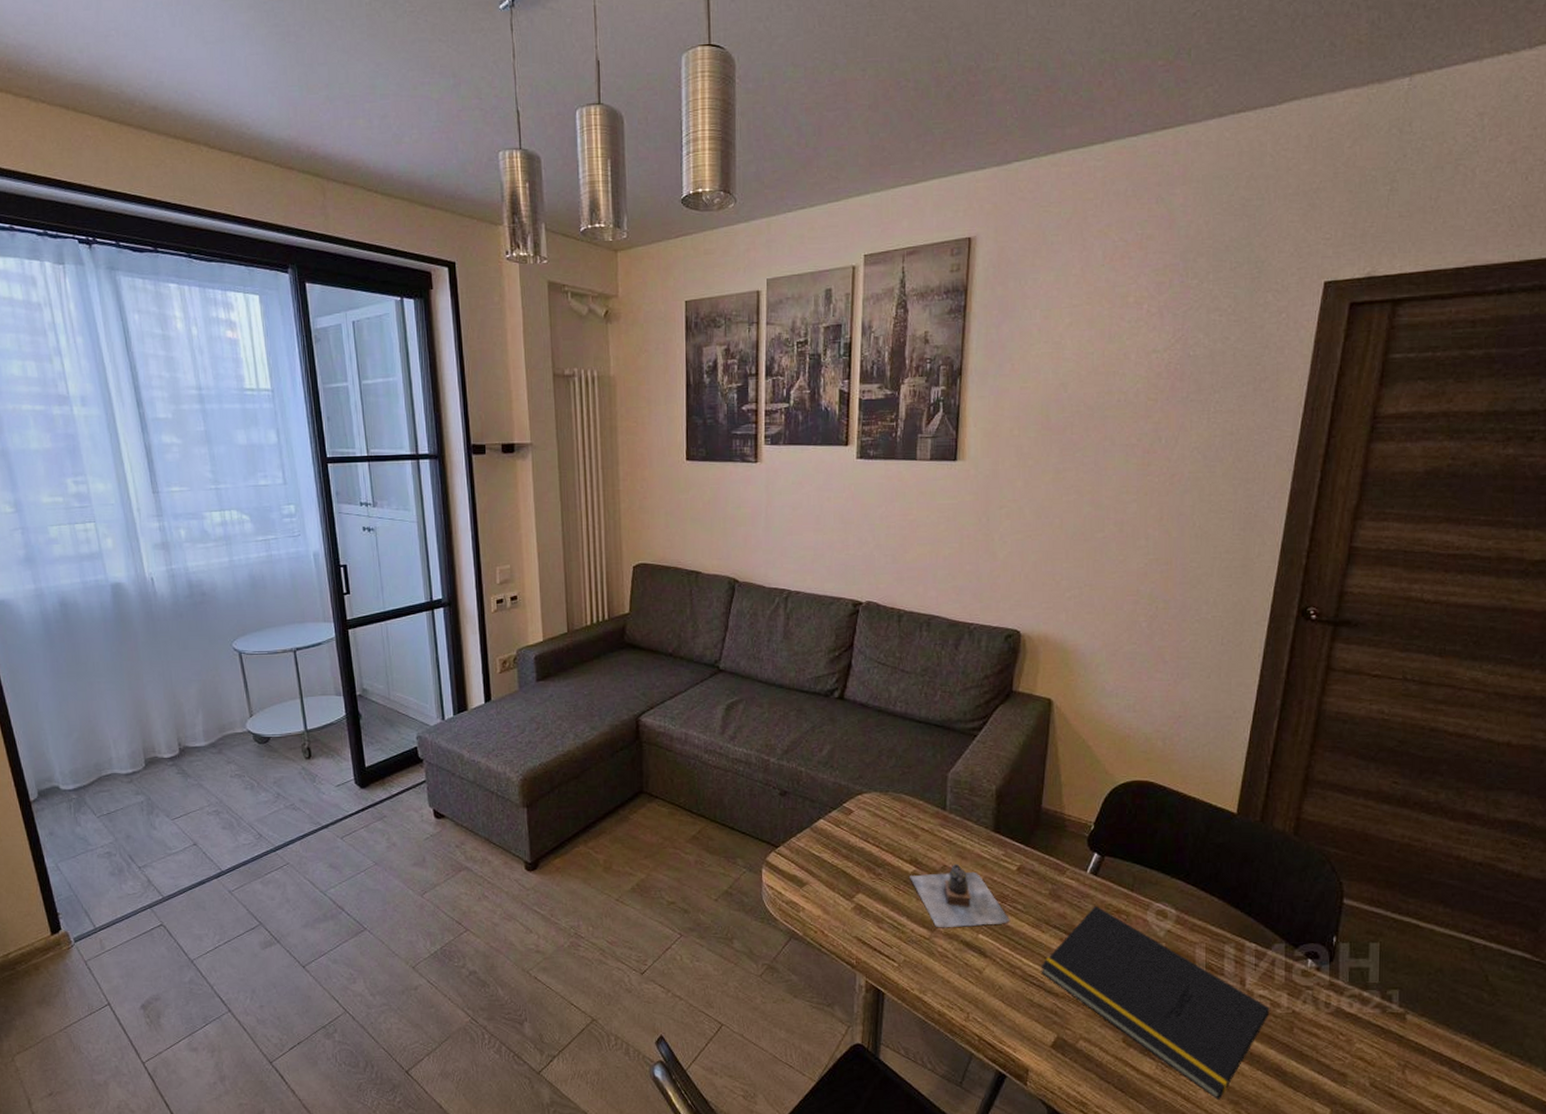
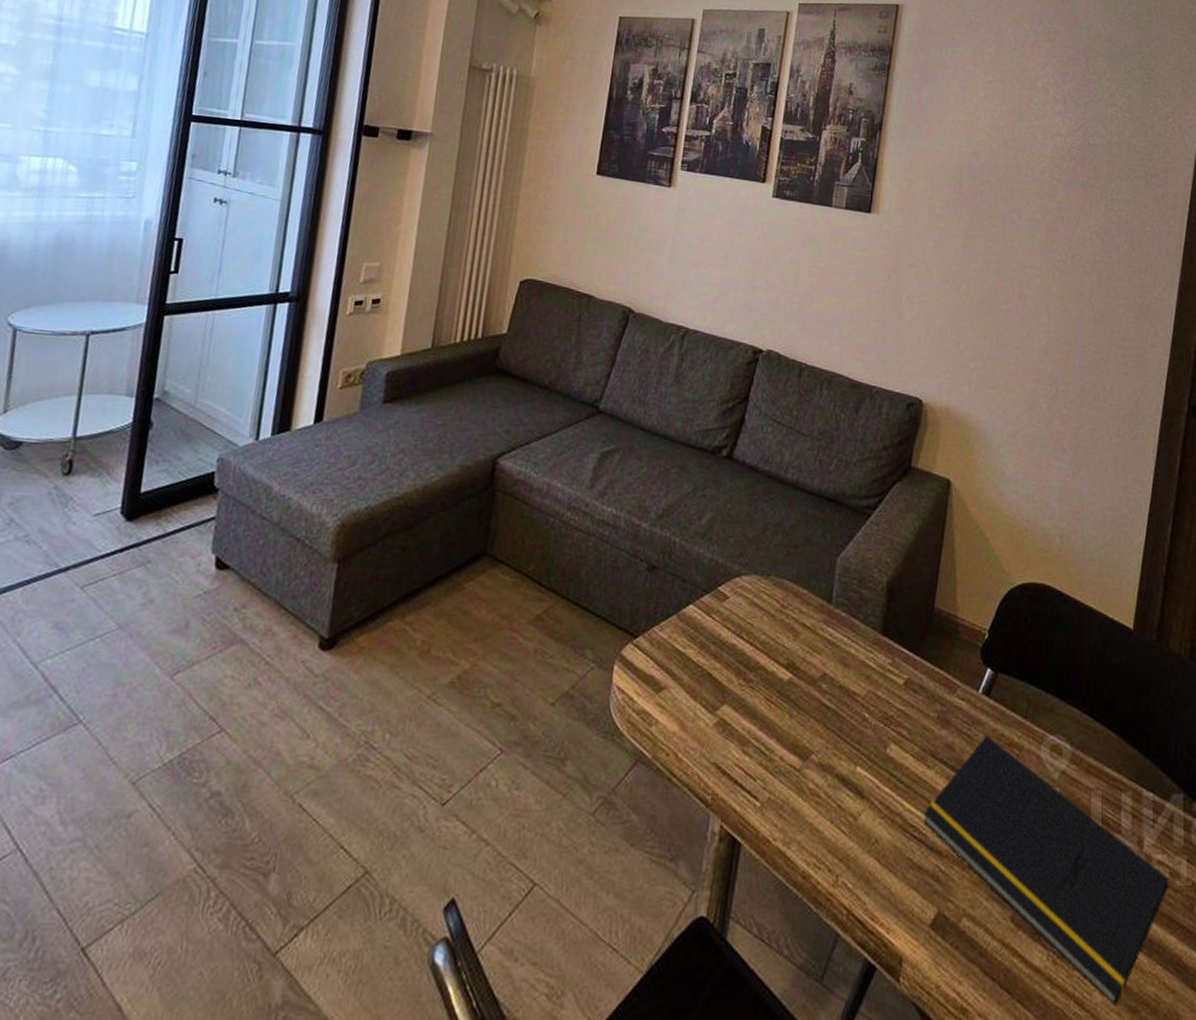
teapot: present [910,863,1010,928] -> none [784,671,892,757]

